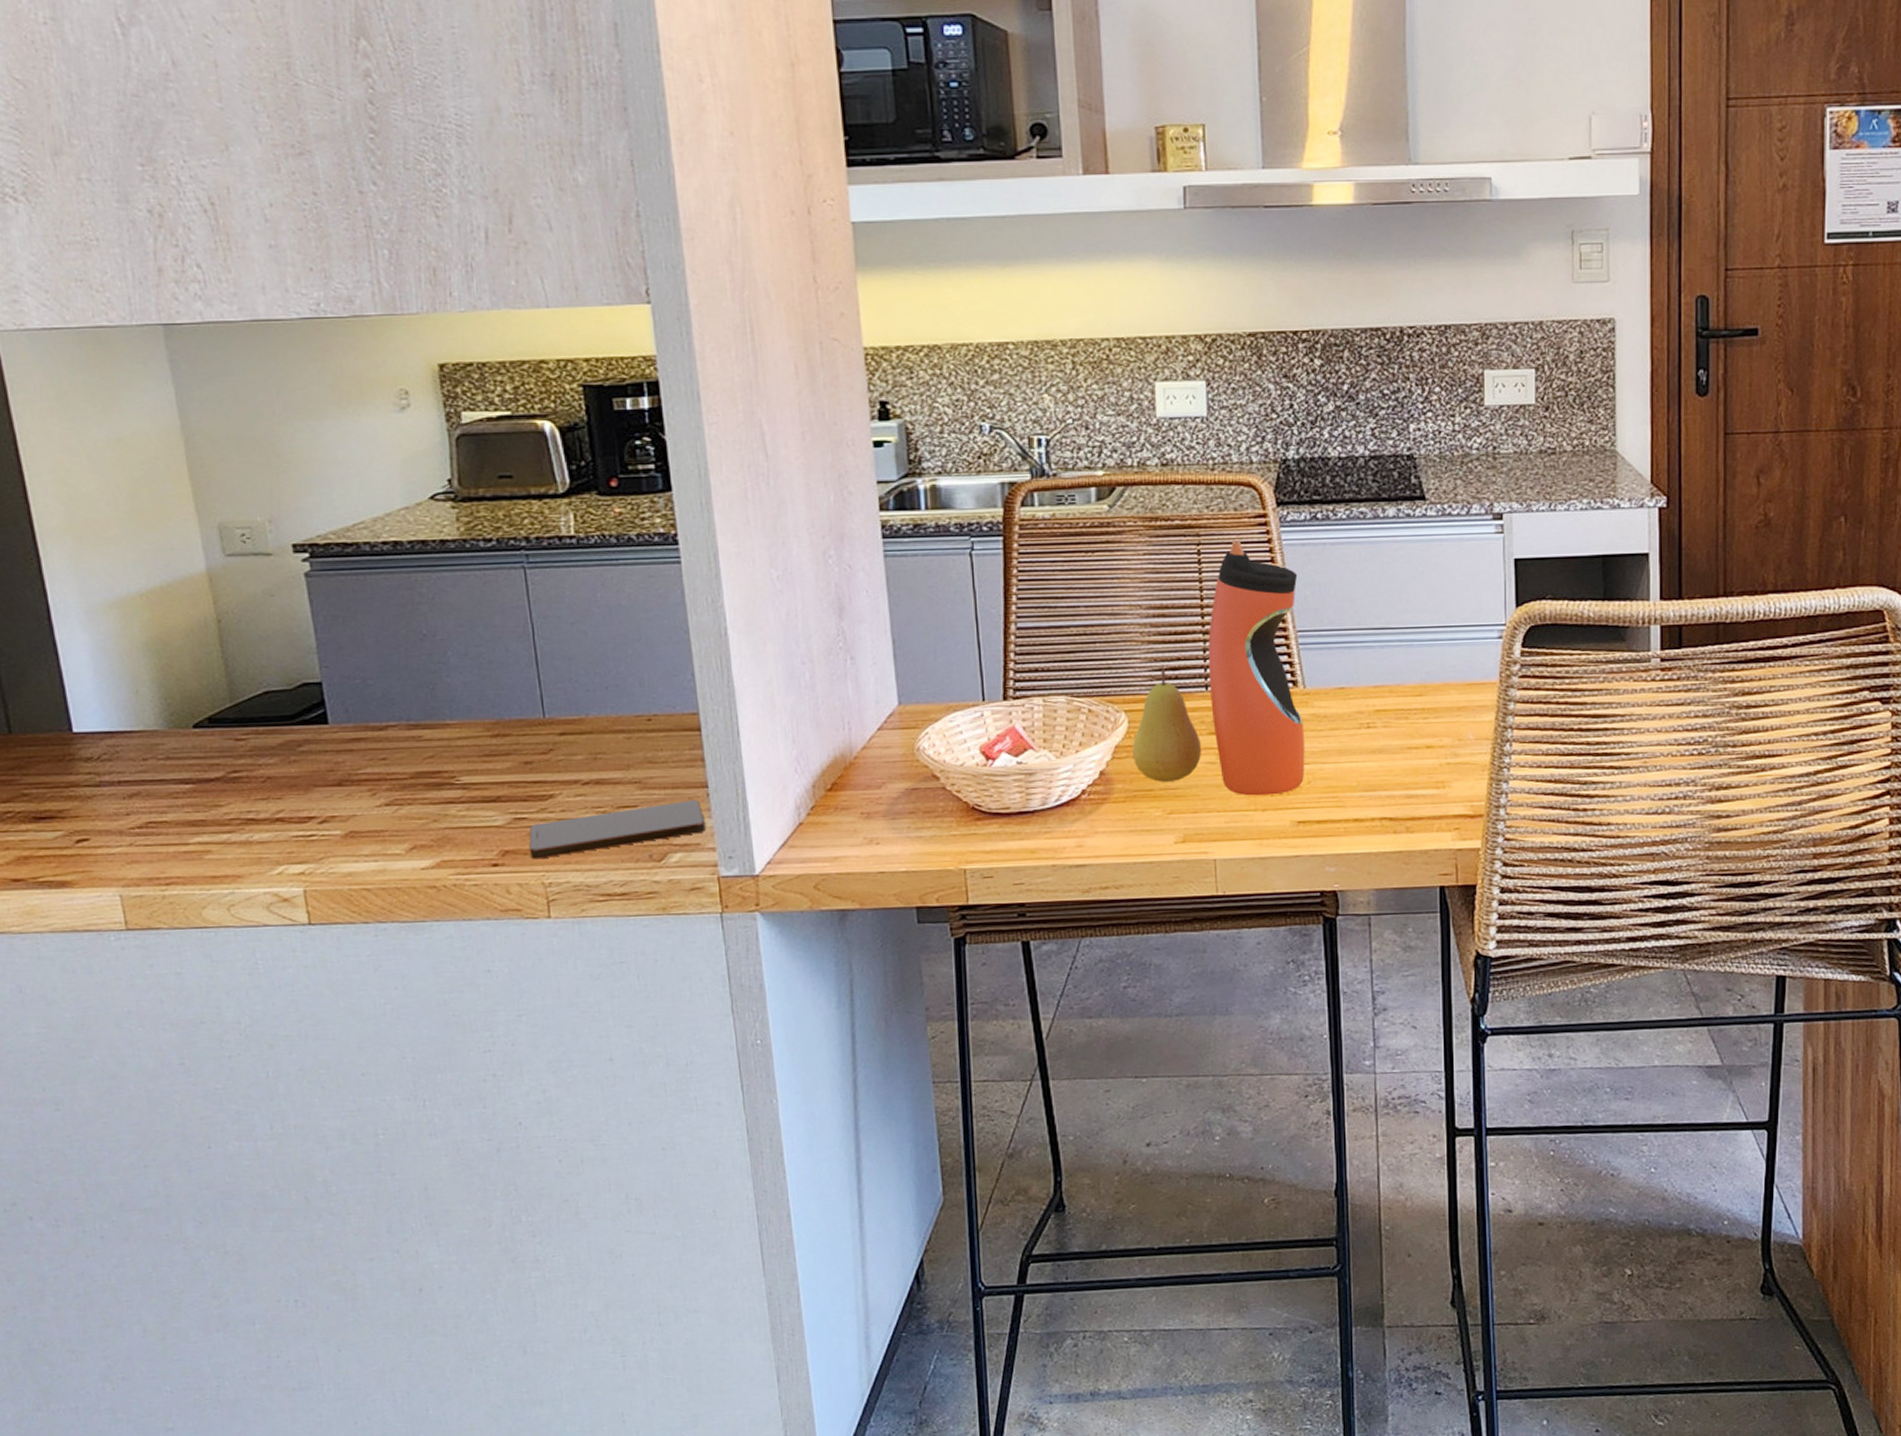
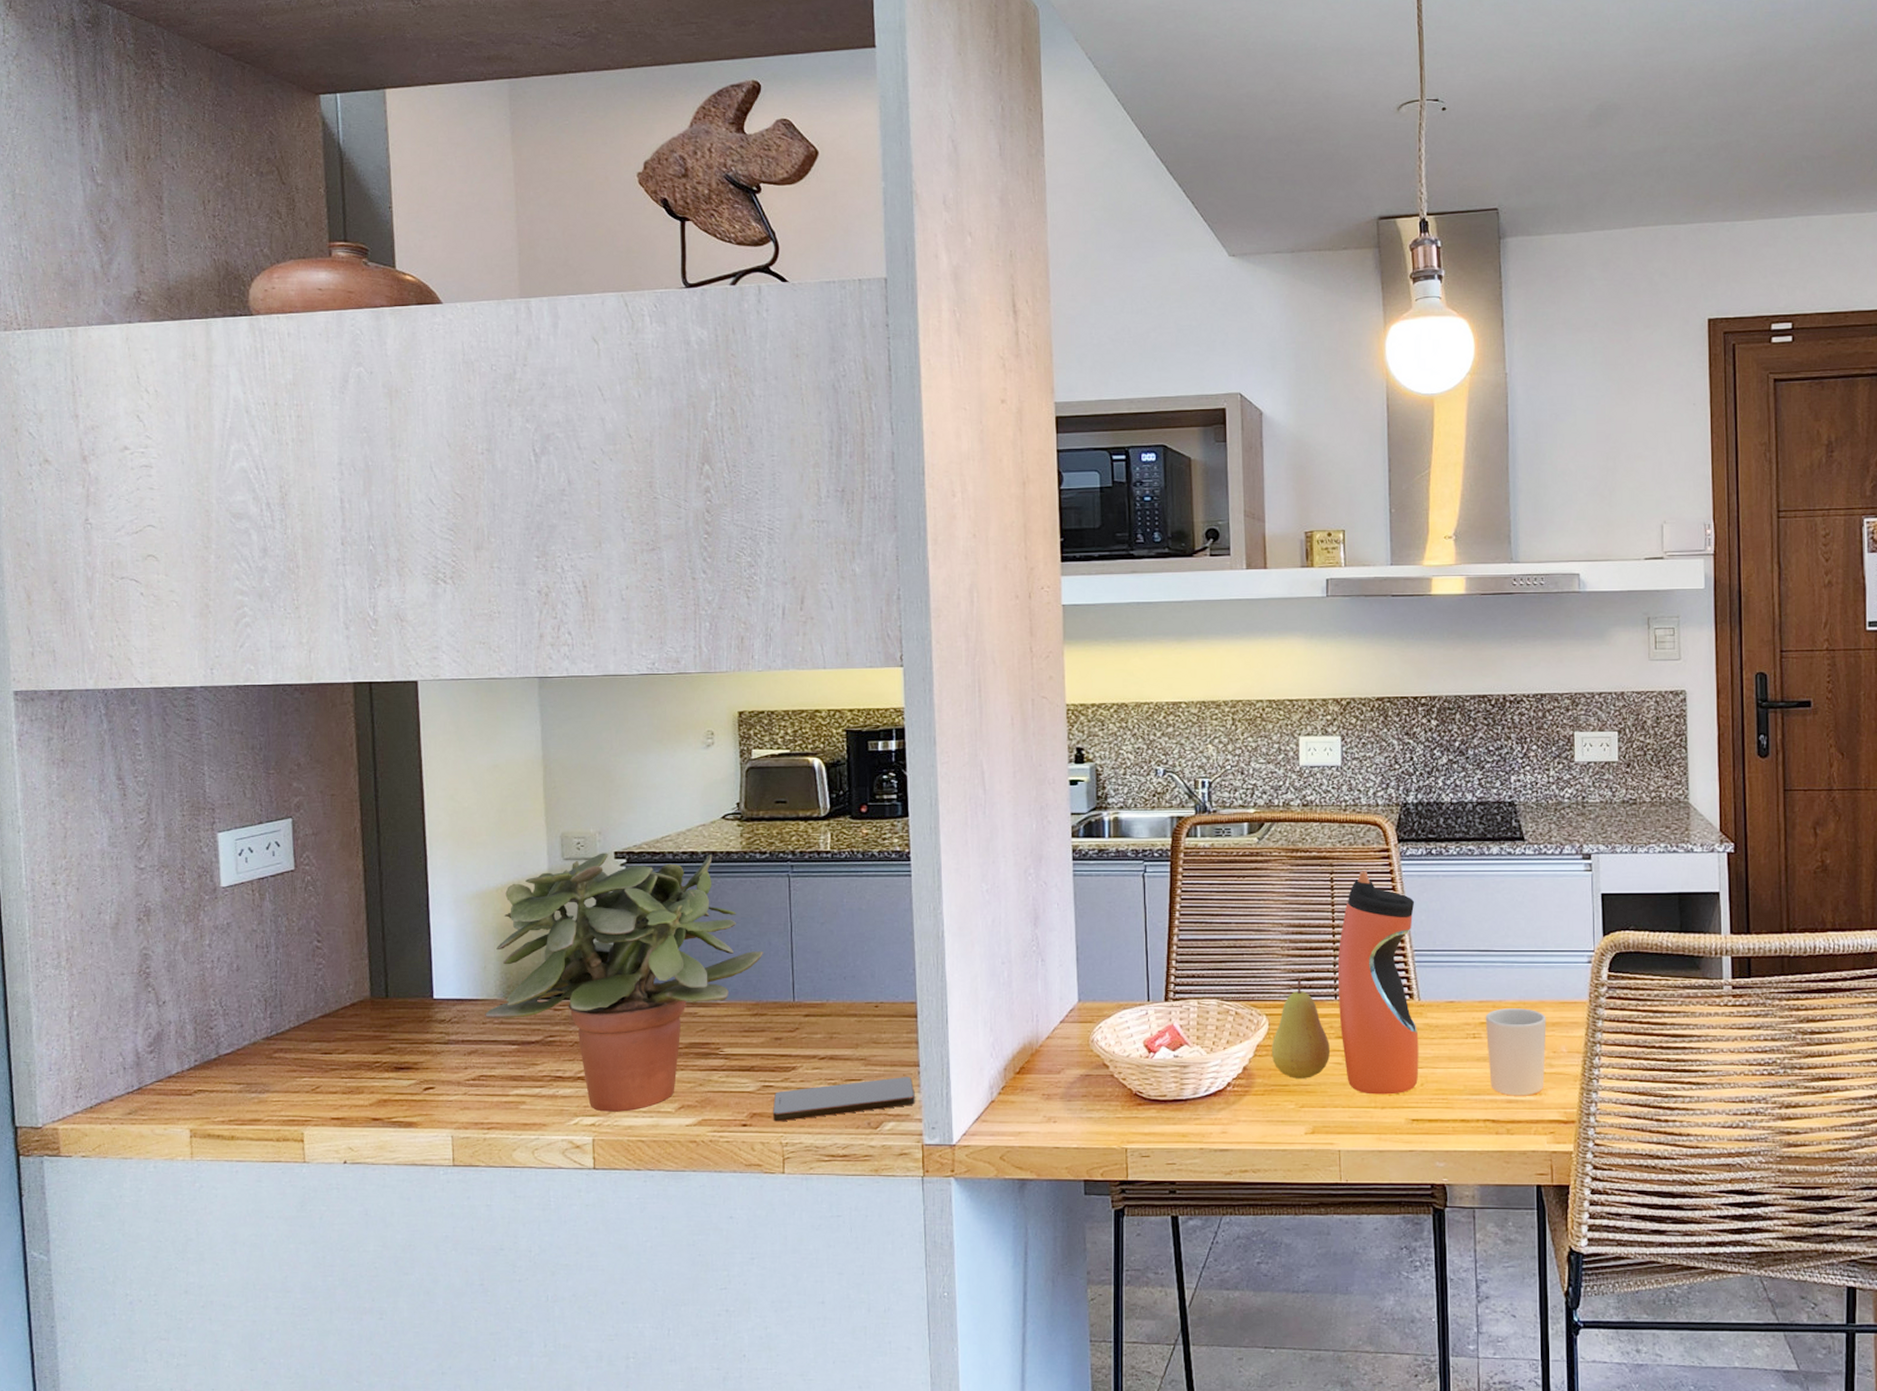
potted plant: none [144,543,500,858] -> present [485,853,763,1112]
mug: none [1380,692,1451,791] -> present [1485,1008,1546,1096]

